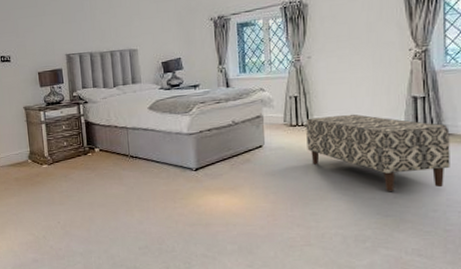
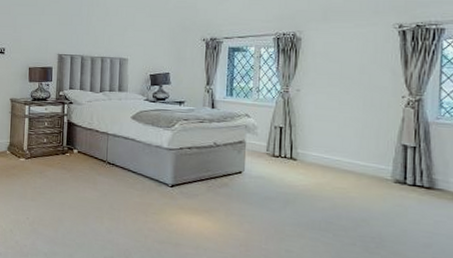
bench: present [306,114,450,191] -> none [288,151,440,244]

